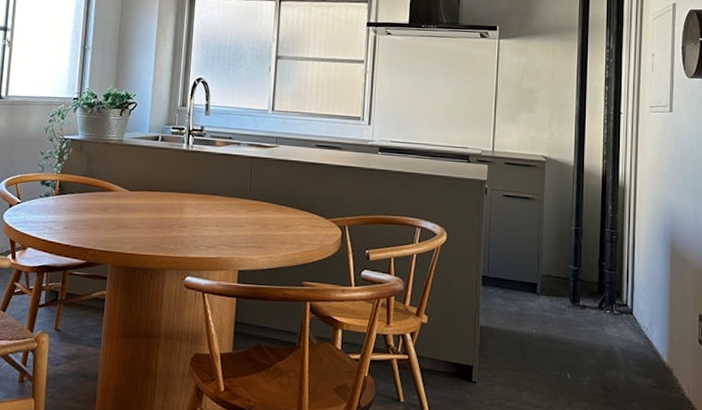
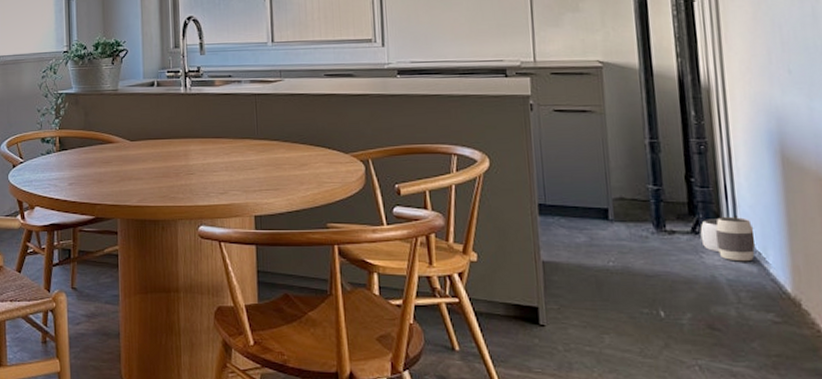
waste basket: none [605,295,645,335] -> present [700,216,756,262]

